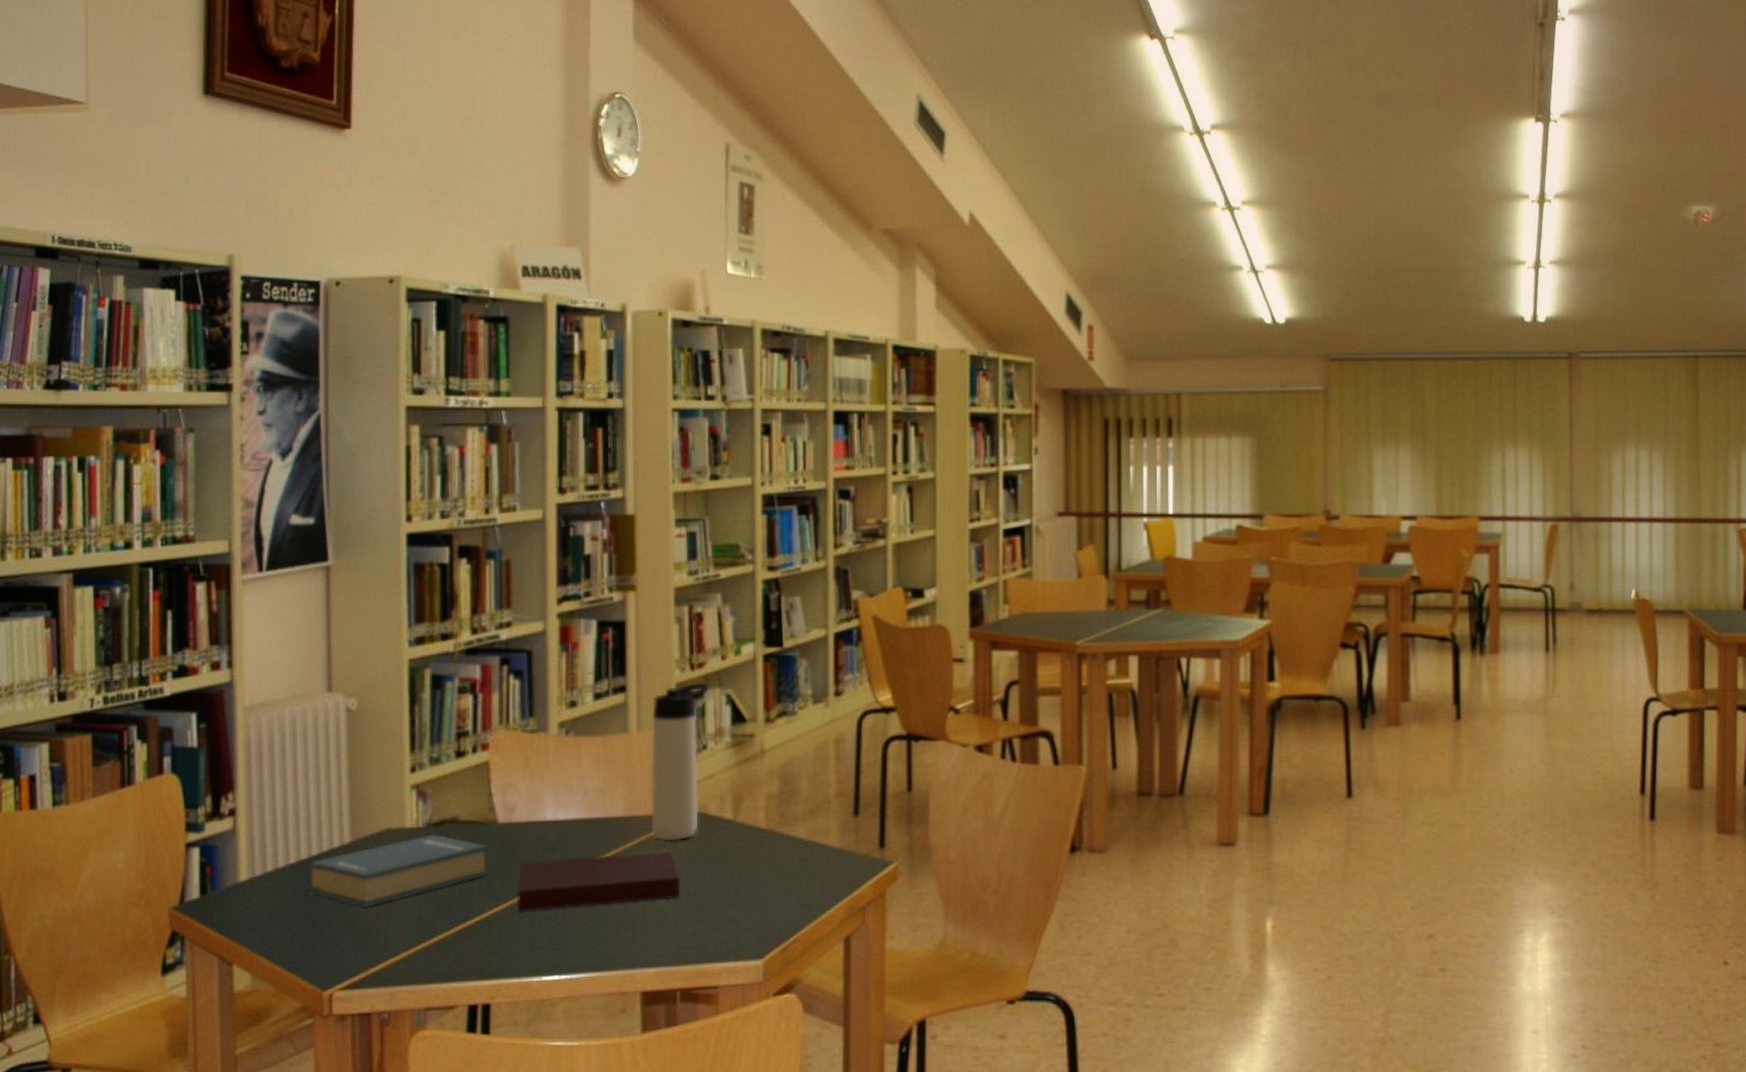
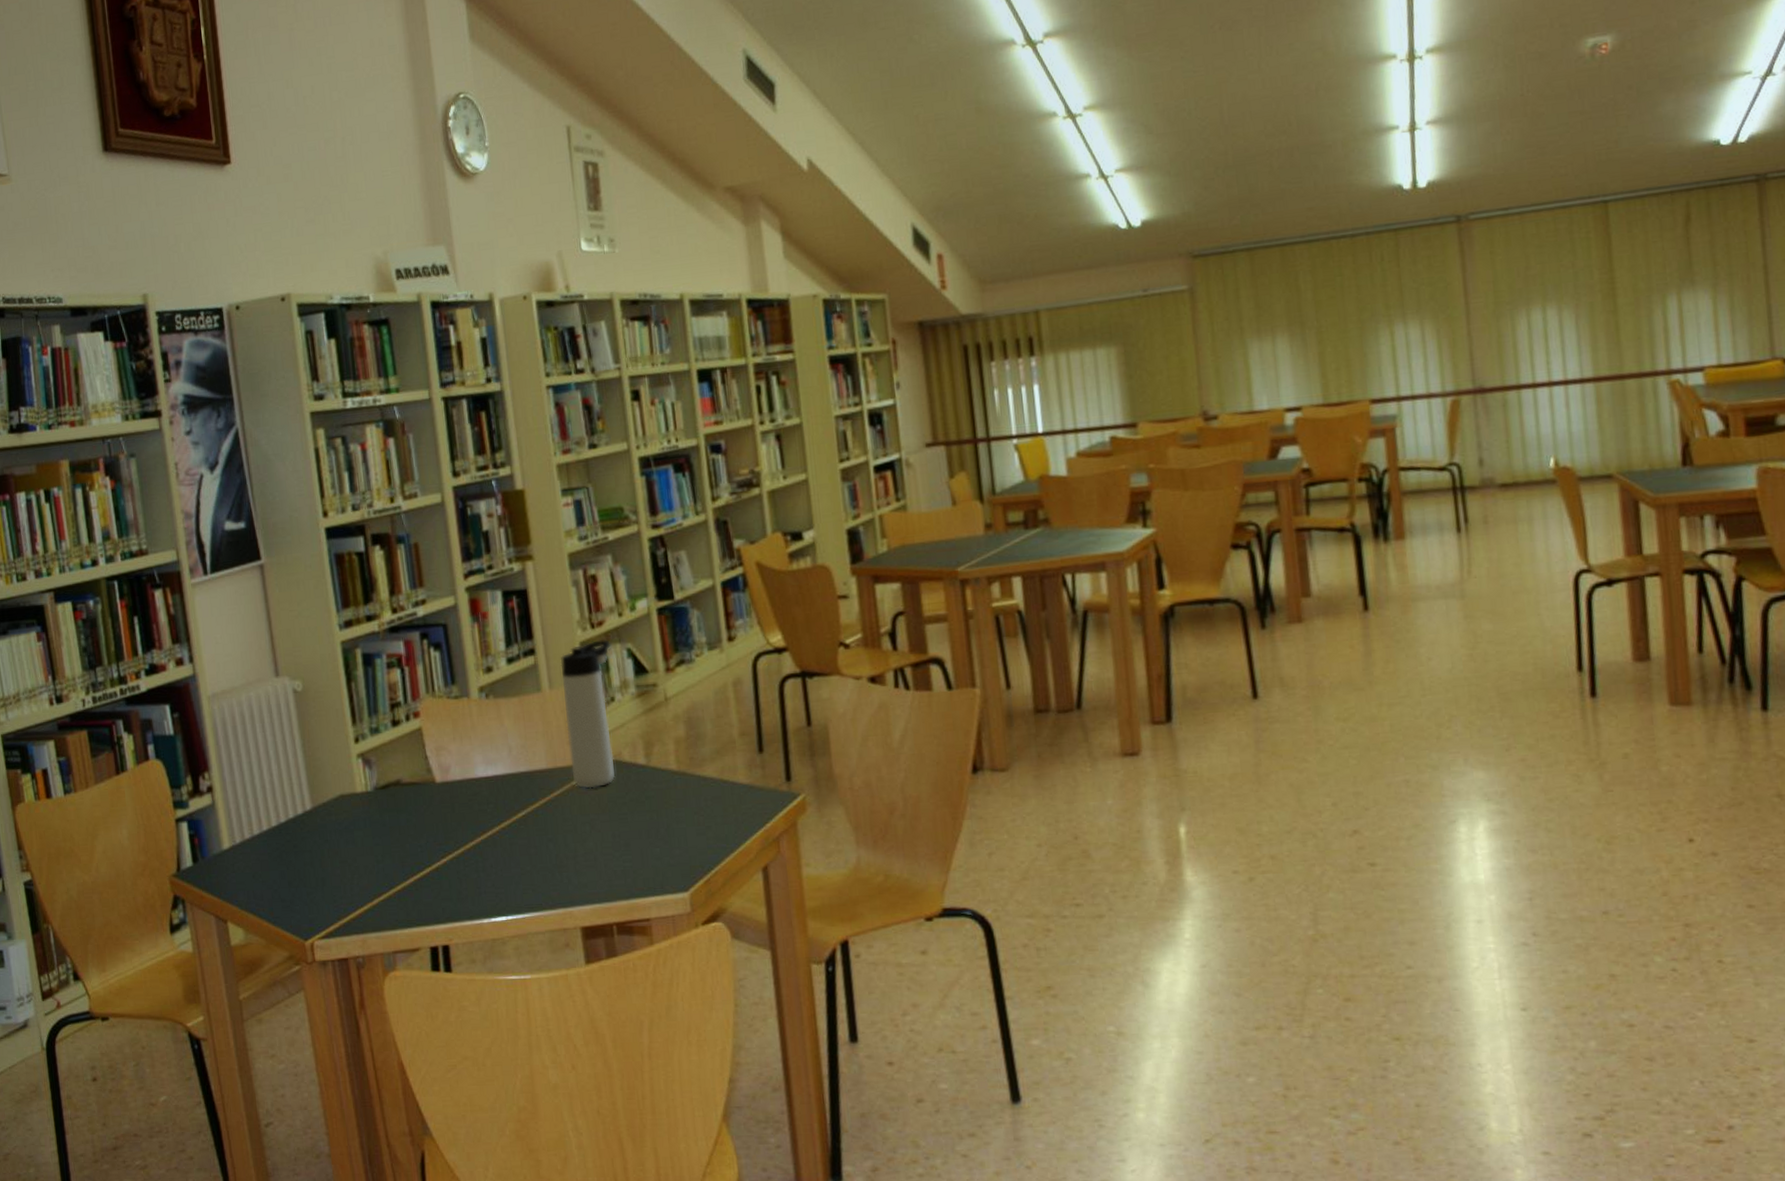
book: present [307,834,489,907] -> none [278,796,433,865]
notebook: present [516,852,681,911] -> none [459,798,605,861]

